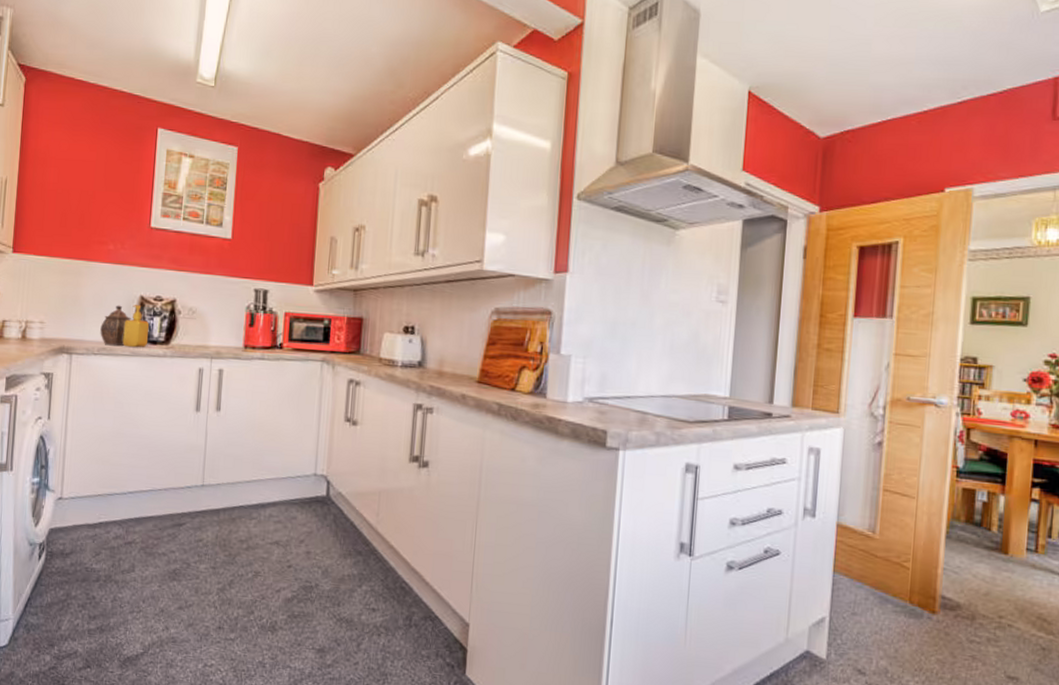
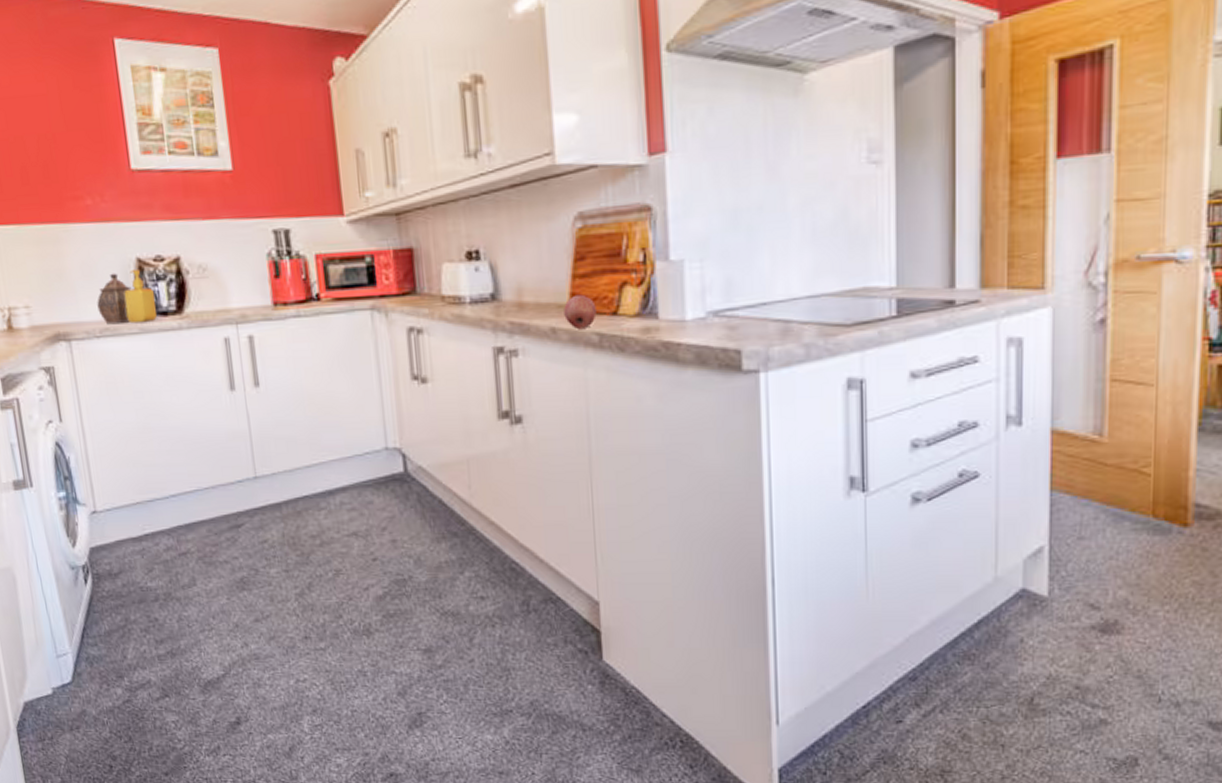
fruit: none [473,371,499,398] -> present [564,294,597,329]

